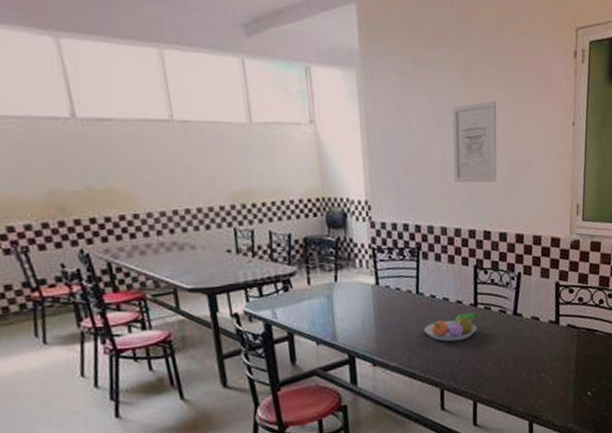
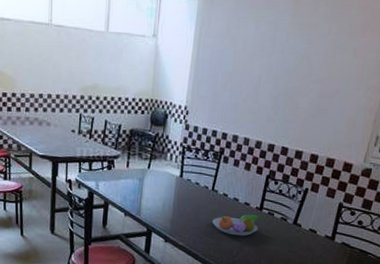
wall art: present [452,101,497,183] -> none [265,32,319,105]

